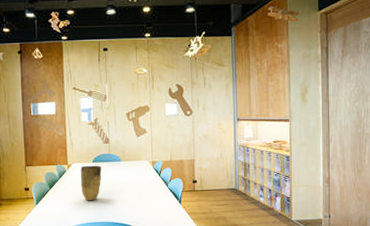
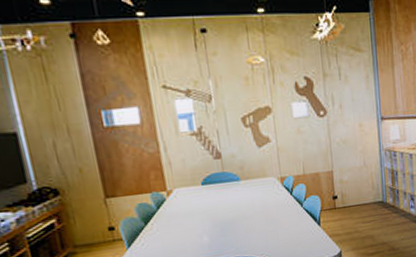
vase: present [80,165,102,201] -> none [185,188,217,235]

